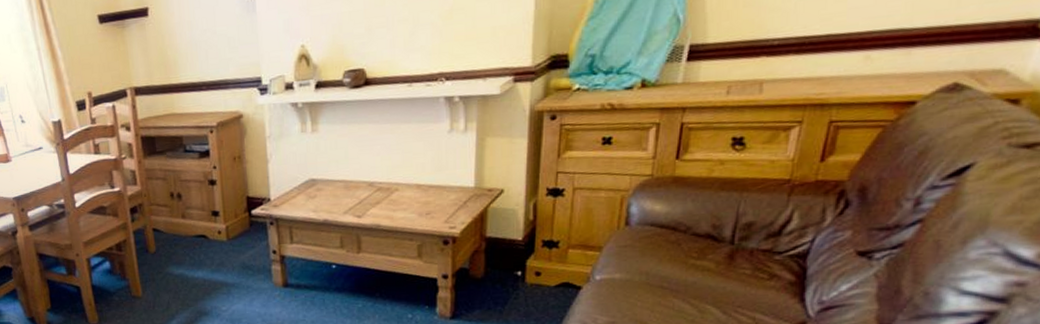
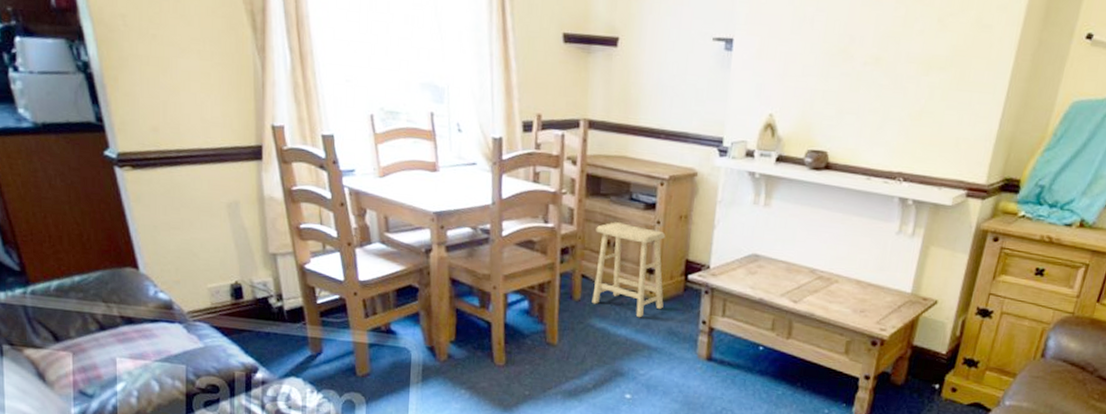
footstool: none [158,174,233,259] -> present [592,222,666,318]

